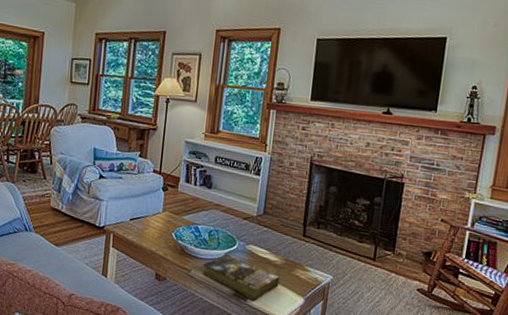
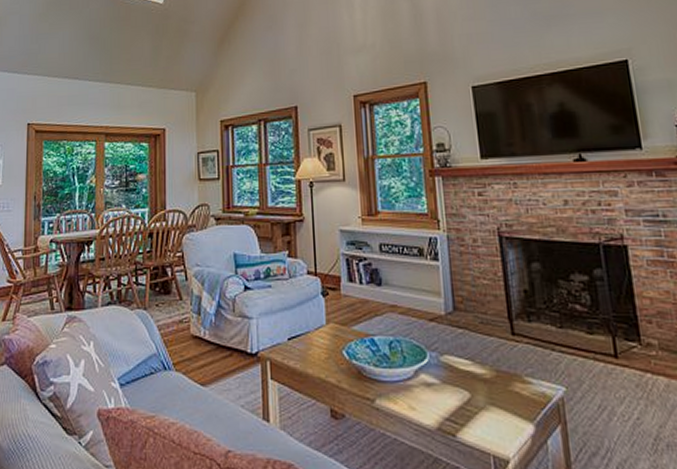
book: present [202,254,280,301] -> none [389,372,495,436]

